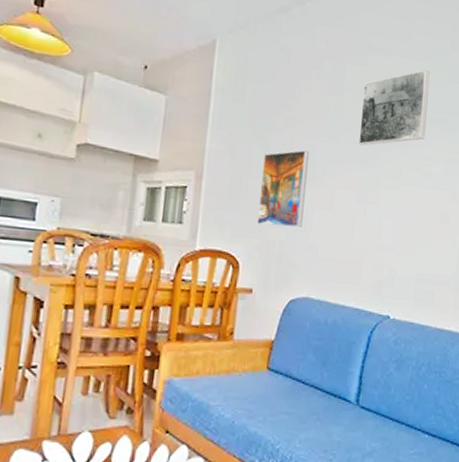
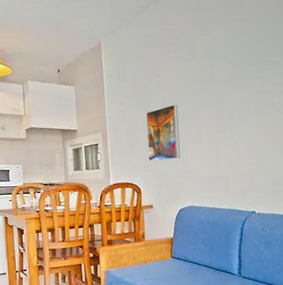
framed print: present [358,69,430,146] -> none [210,27,264,93]

